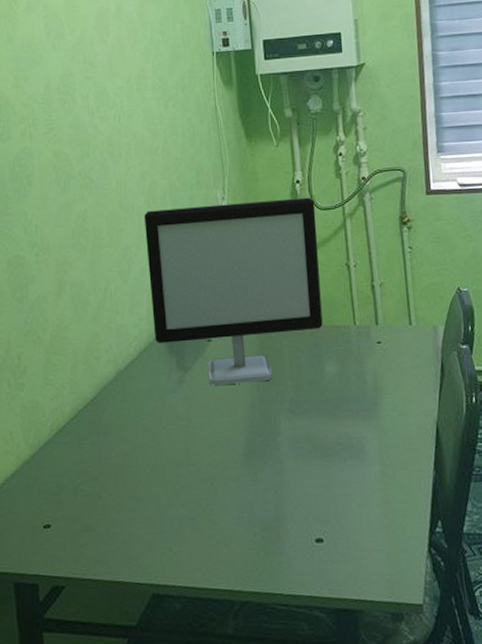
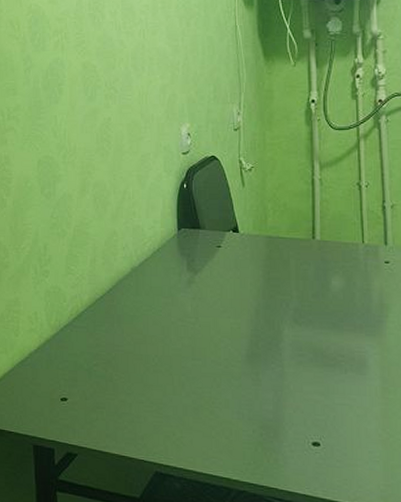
computer monitor: present [144,197,323,386] -> none [163,117,331,290]

